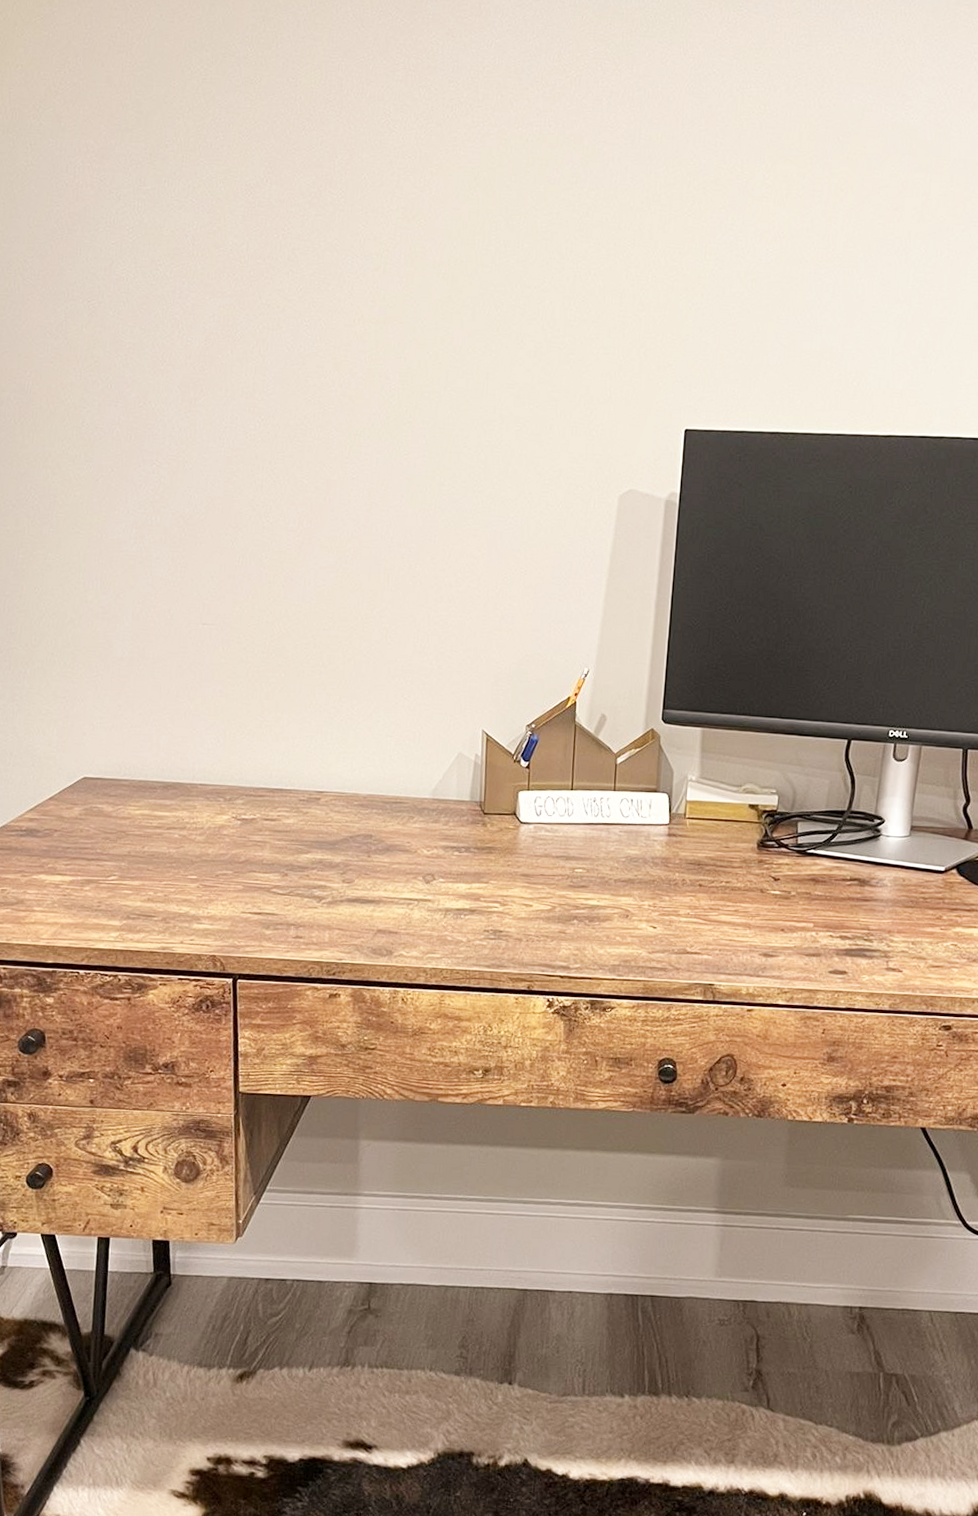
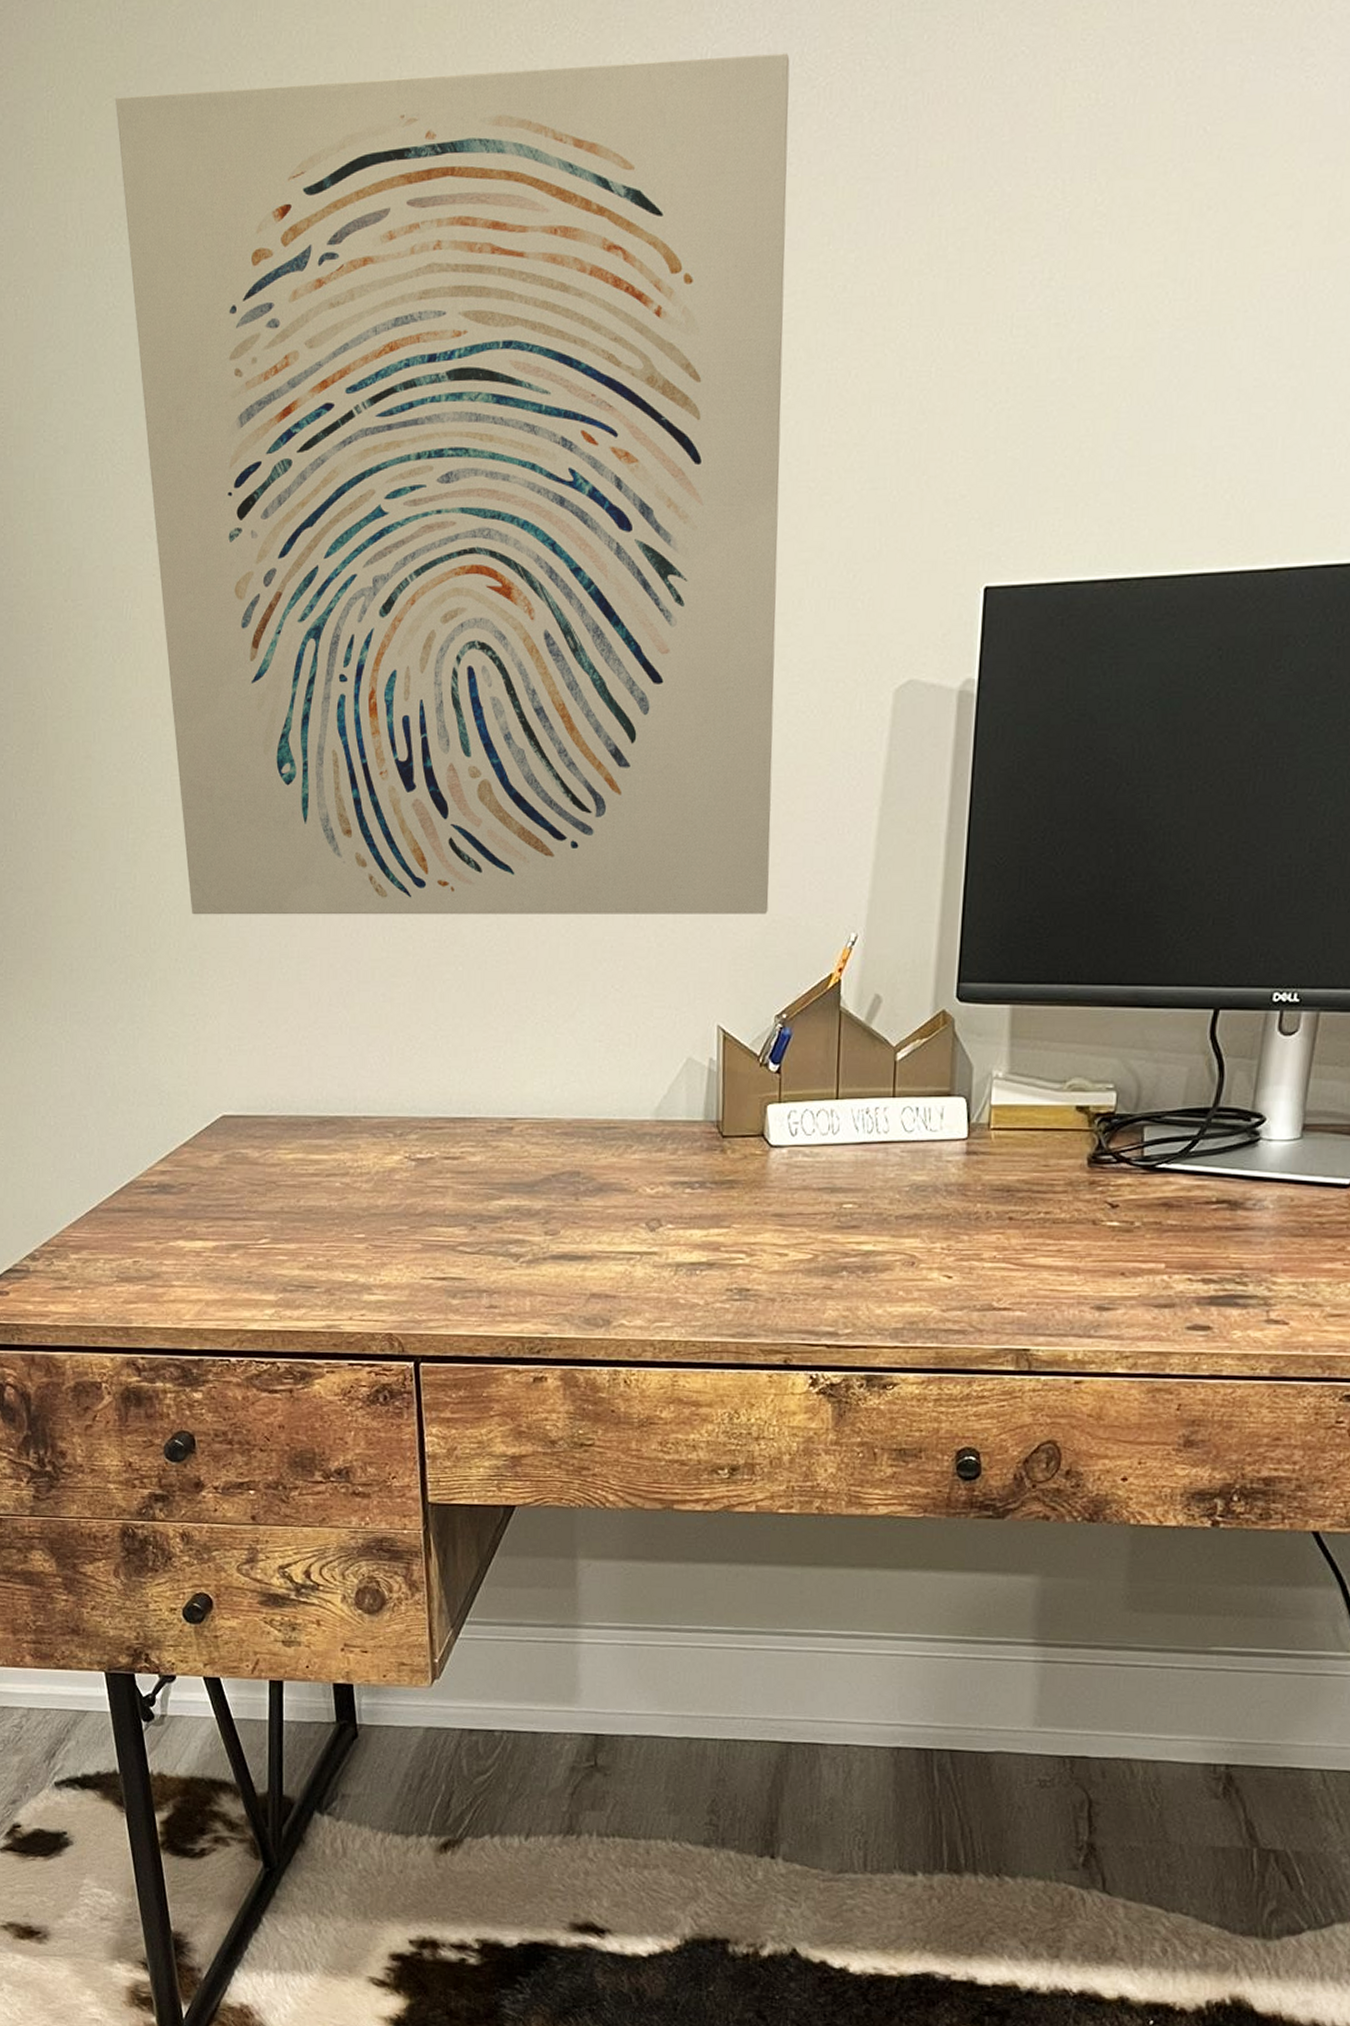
wall art: none [42,17,551,650] -> present [116,53,790,915]

